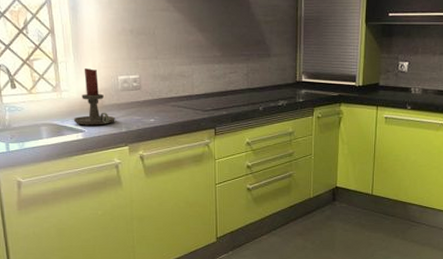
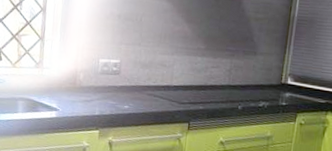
candle holder: present [73,68,115,126] -> none [50,48,91,106]

